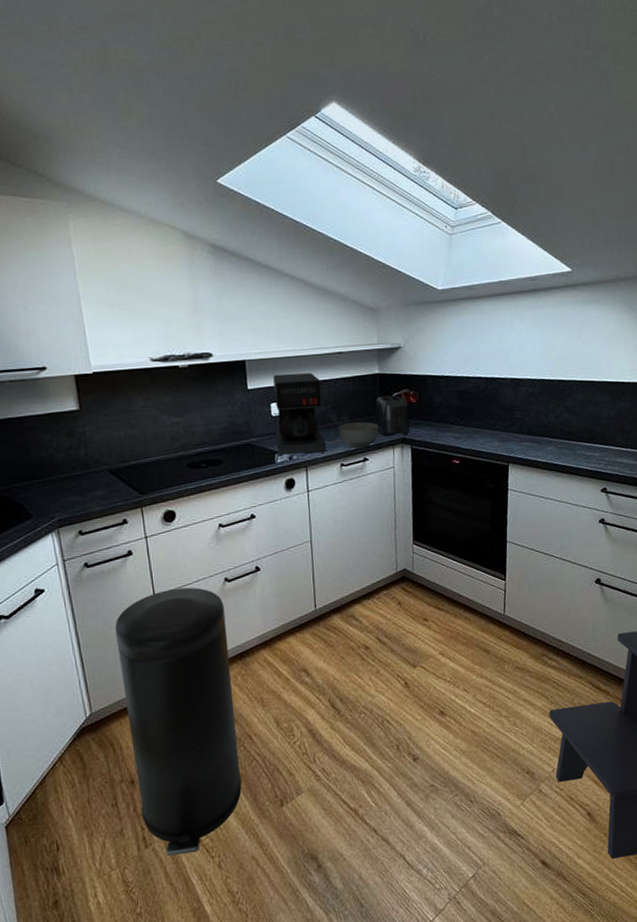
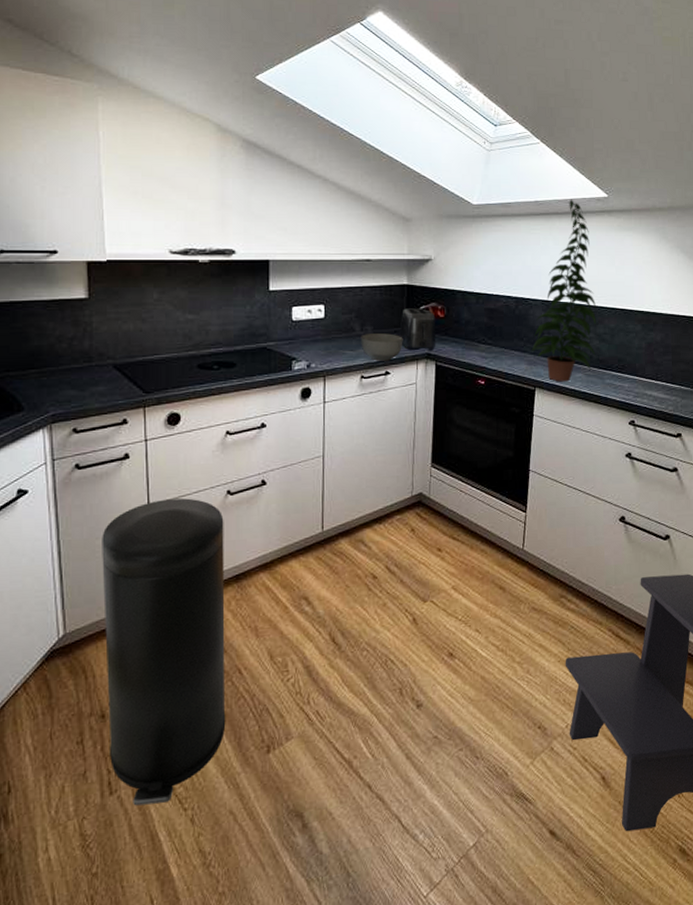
coffee maker: present [273,373,327,457] -> none [294,277,348,364]
plant: none [502,276,566,456] -> present [531,199,597,382]

